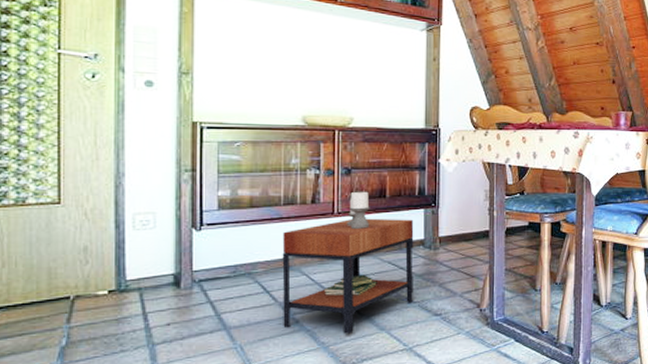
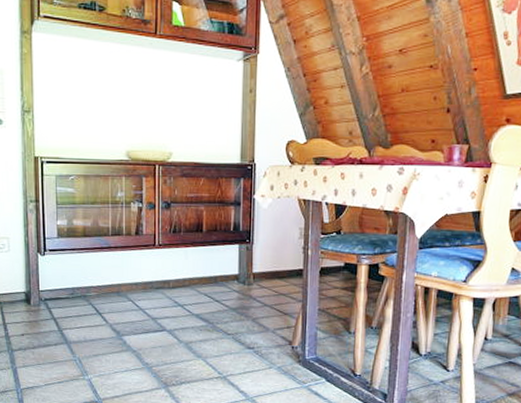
side table: present [282,191,414,334] -> none [111,225,229,358]

